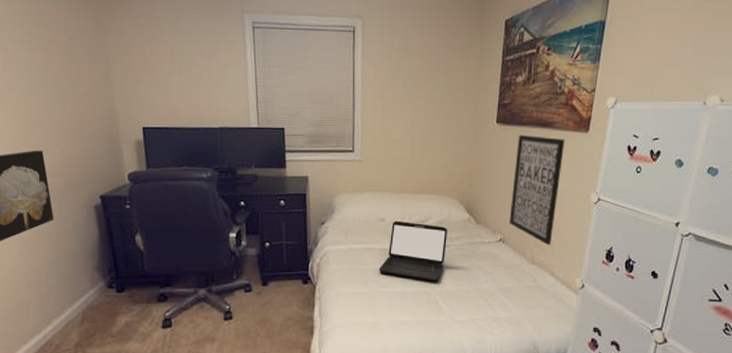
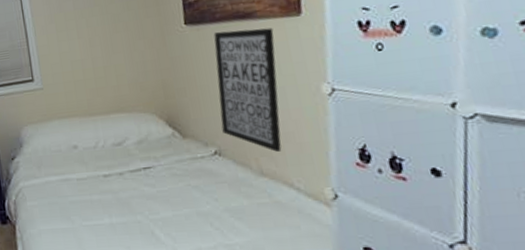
laptop: present [378,220,448,283] -> none [79,145,154,211]

